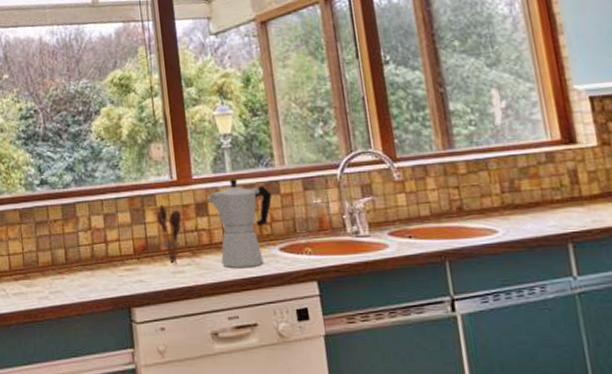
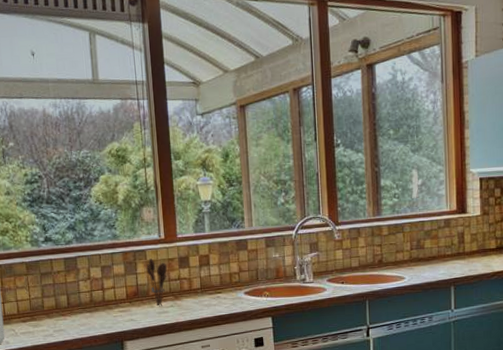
moka pot: present [206,178,272,269] -> none [188,237,241,309]

